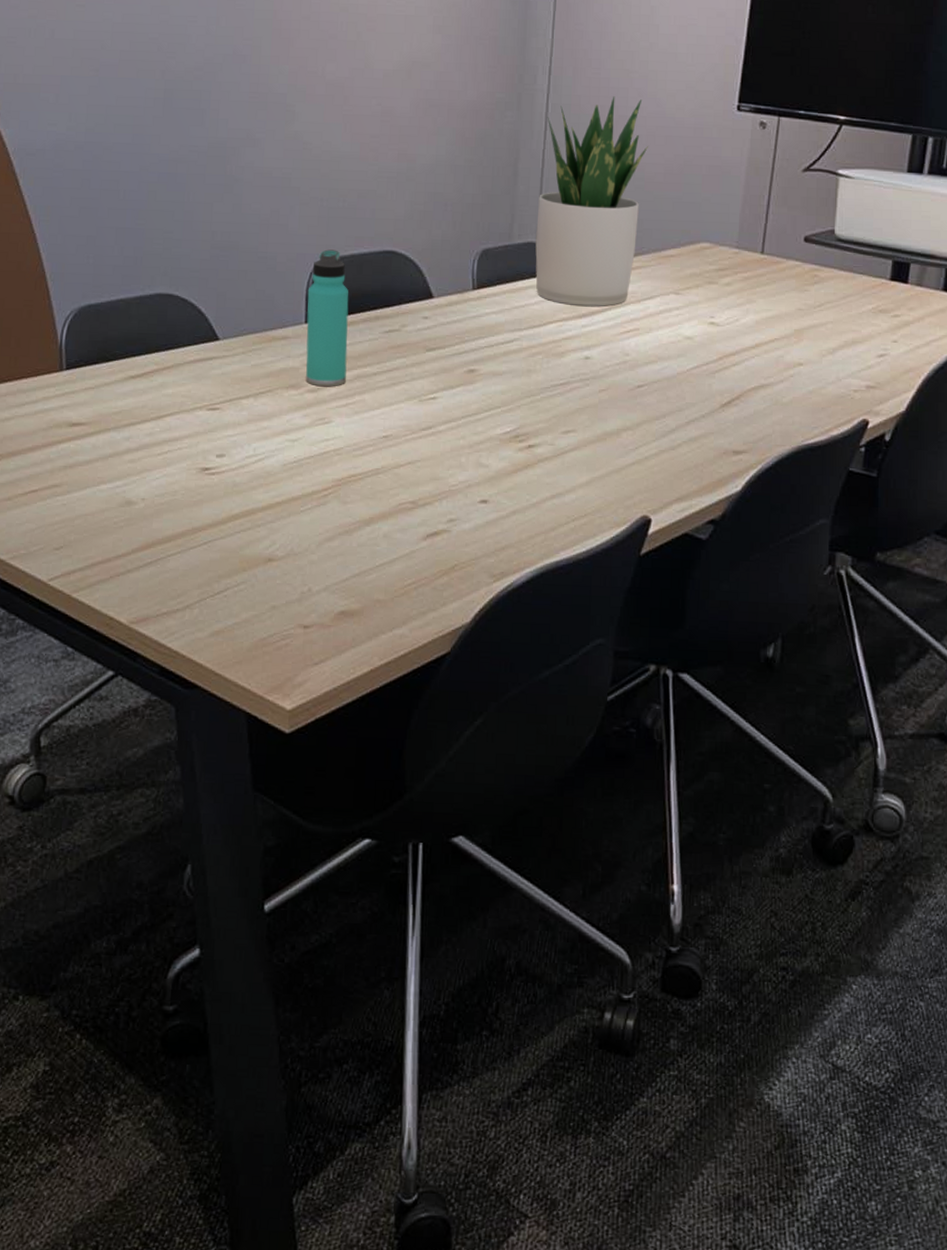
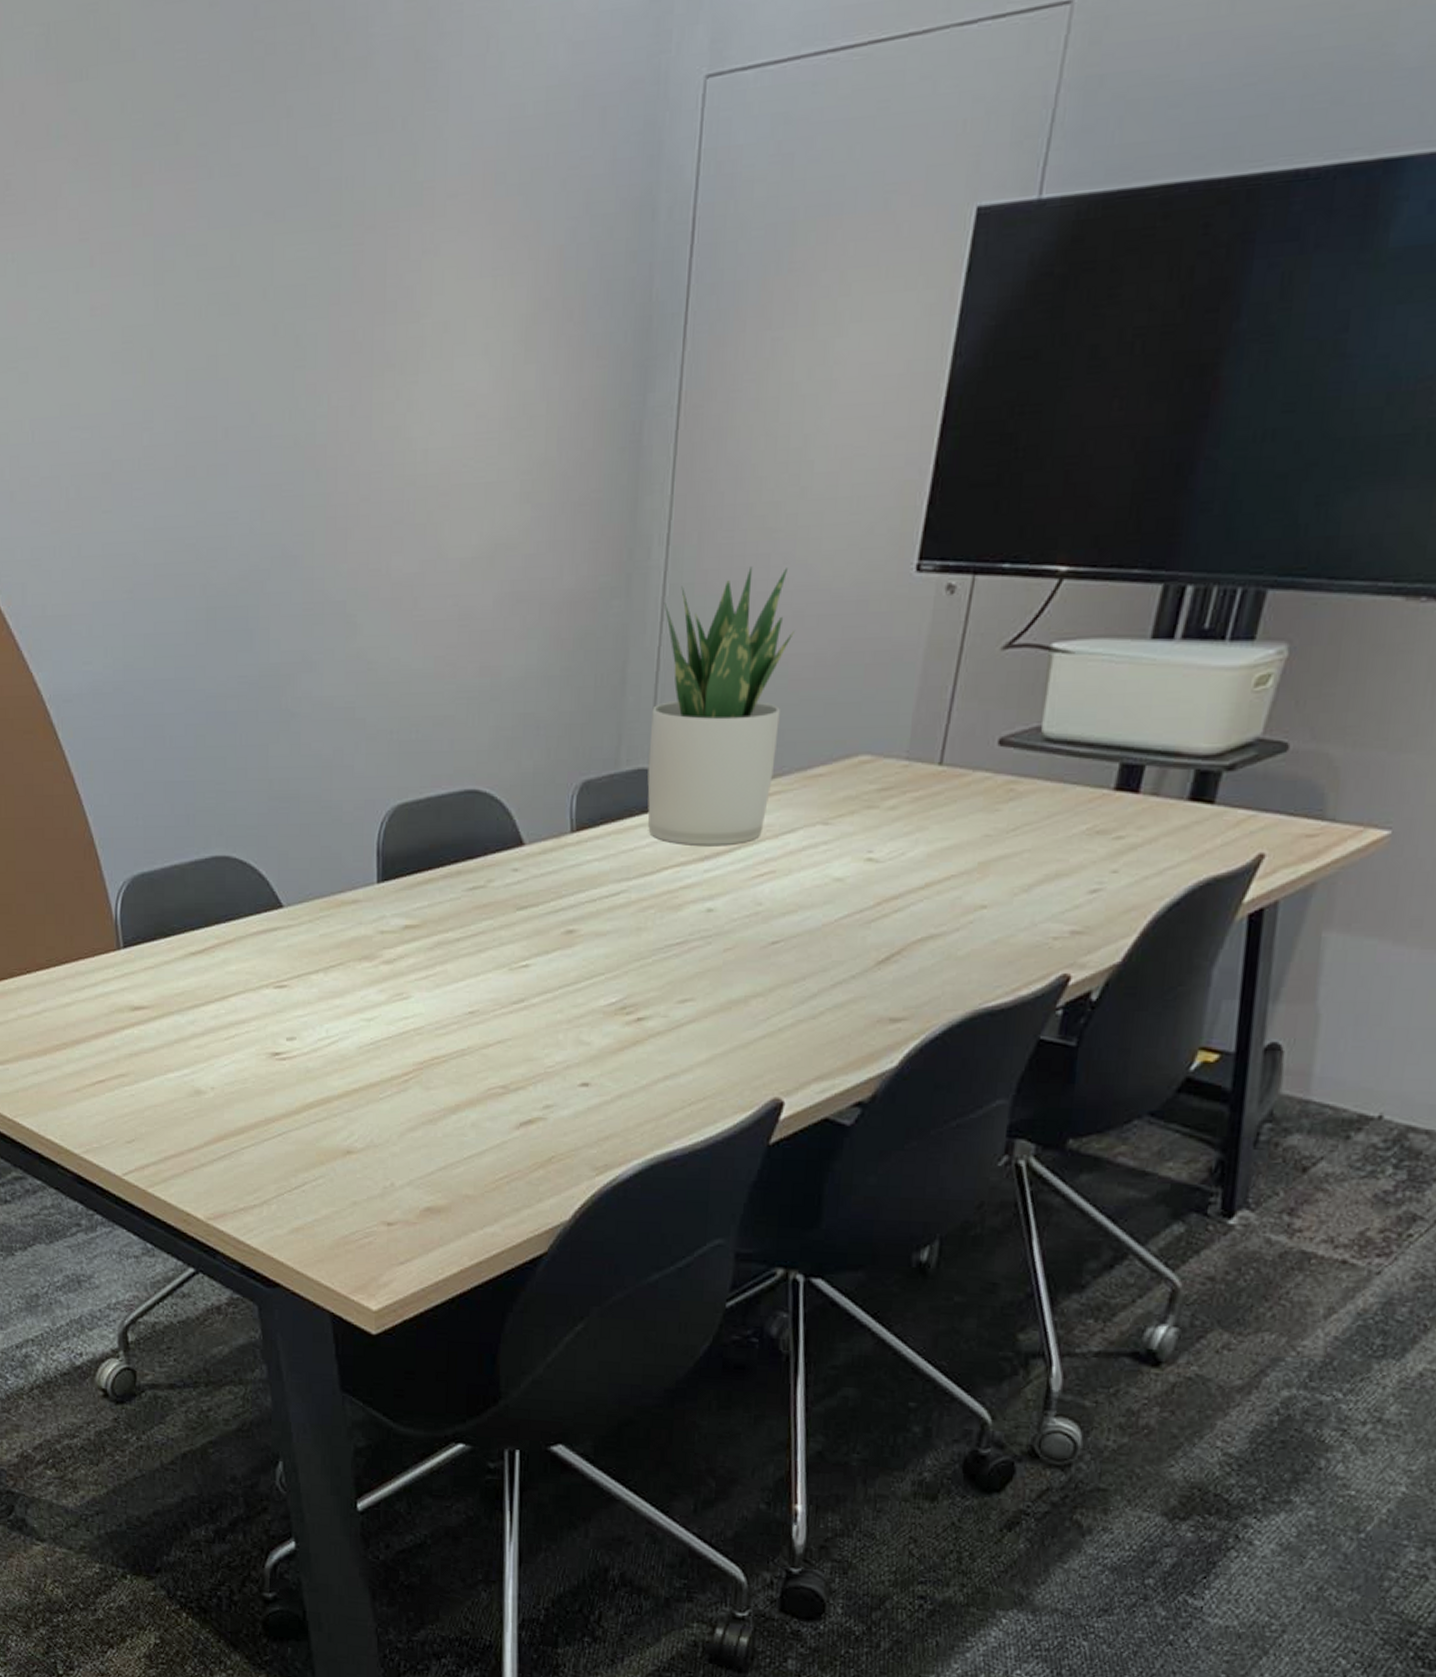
thermos bottle: present [306,249,349,387] -> none [378,792,426,957]

